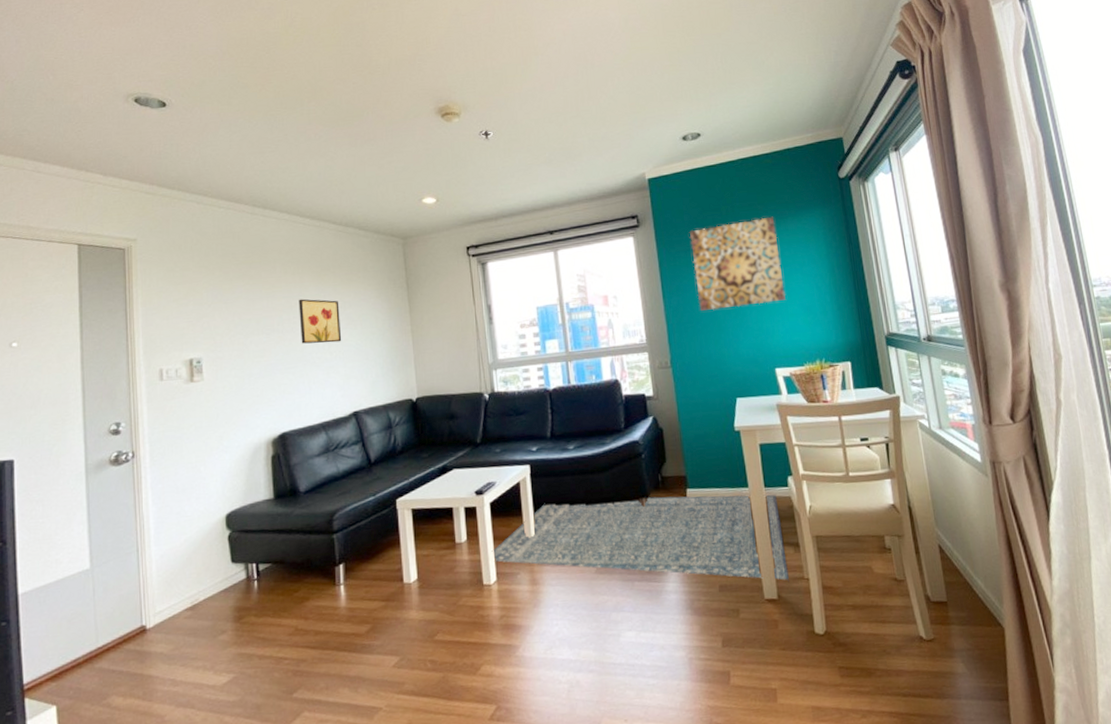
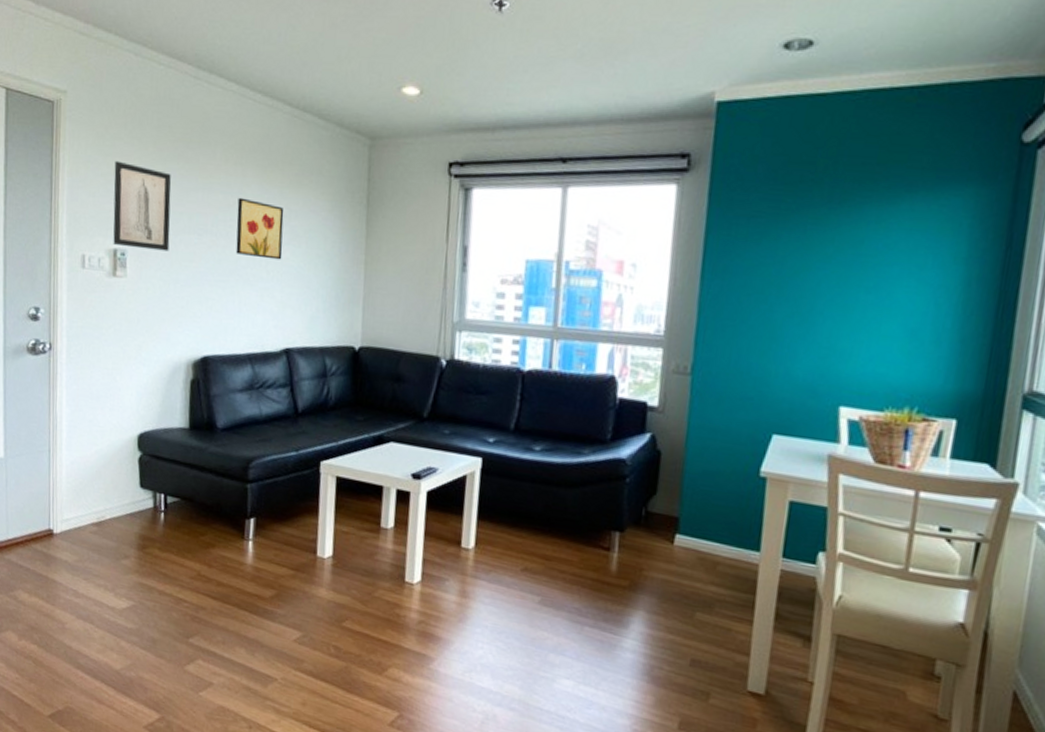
wall art: none [185,287,241,356] -> present [113,160,171,252]
rug: present [491,494,789,583] -> none [420,507,796,680]
wall art: present [689,216,786,311] -> none [749,185,897,314]

